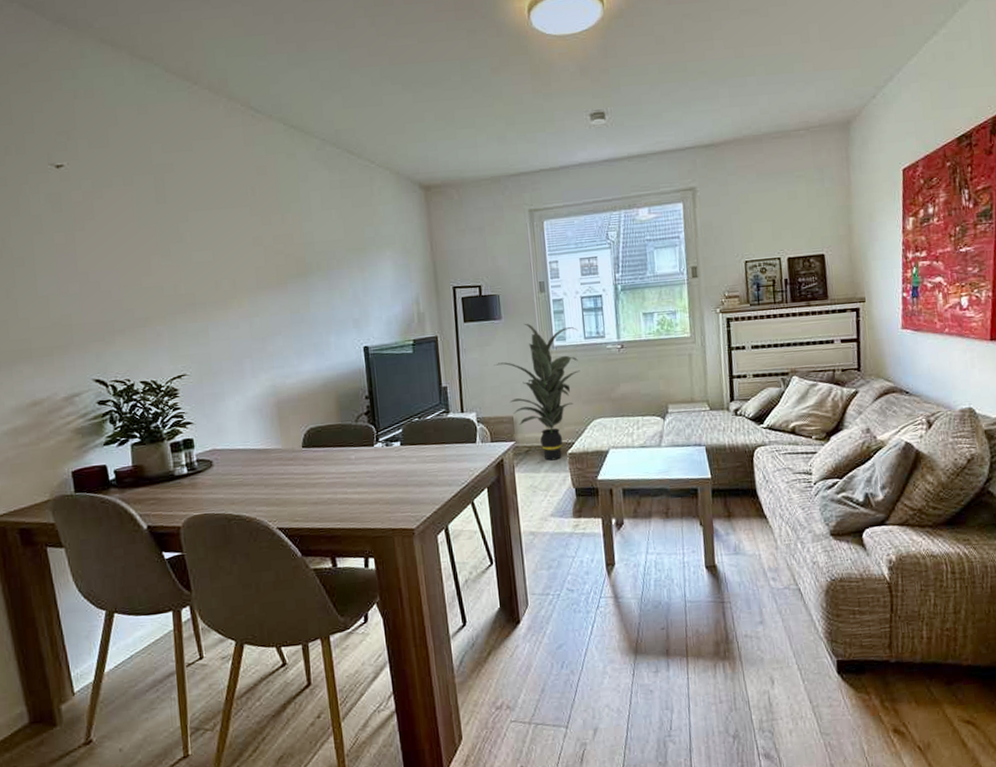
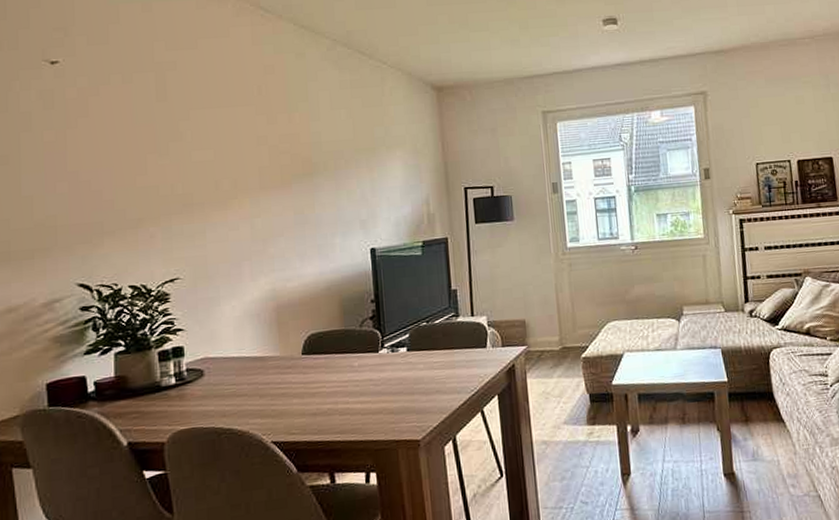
indoor plant: present [493,324,580,461] -> none [505,225,594,366]

